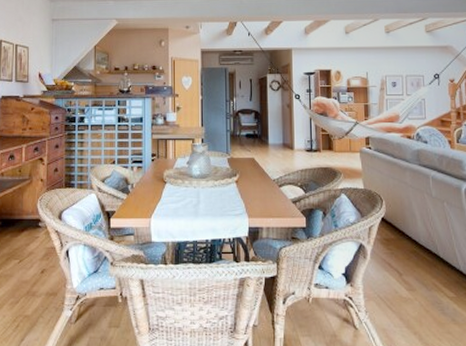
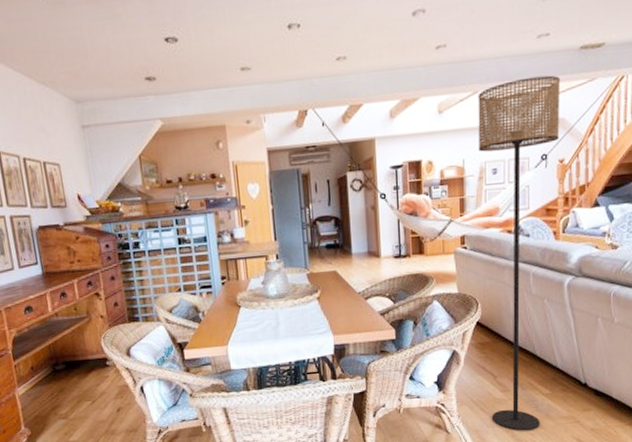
floor lamp: none [378,11,448,335] -> present [478,75,561,431]

